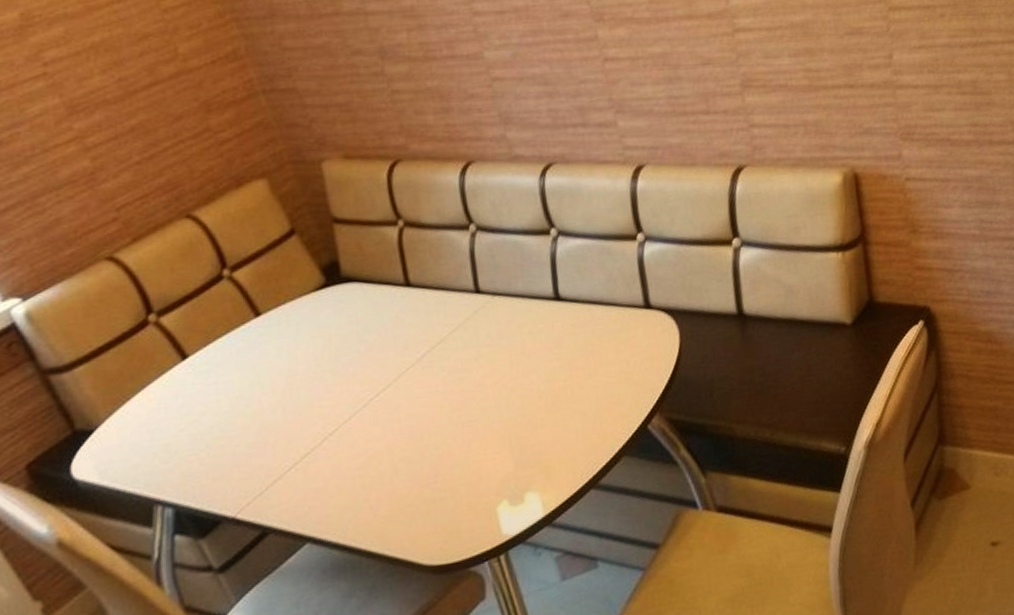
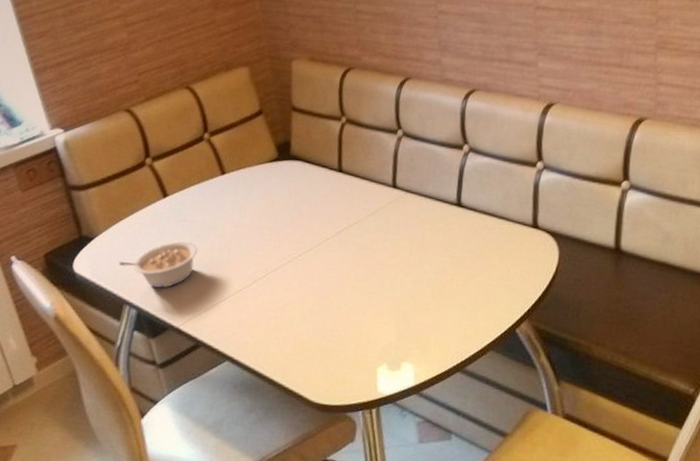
legume: none [136,408,242,476] -> present [118,241,198,289]

